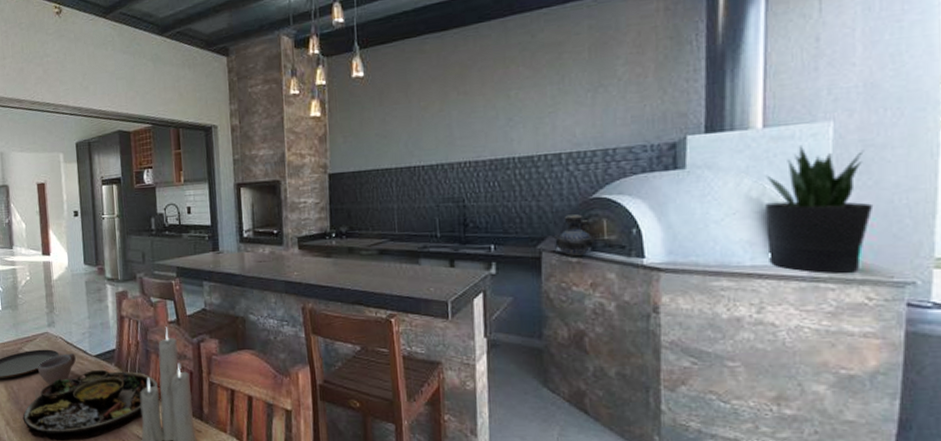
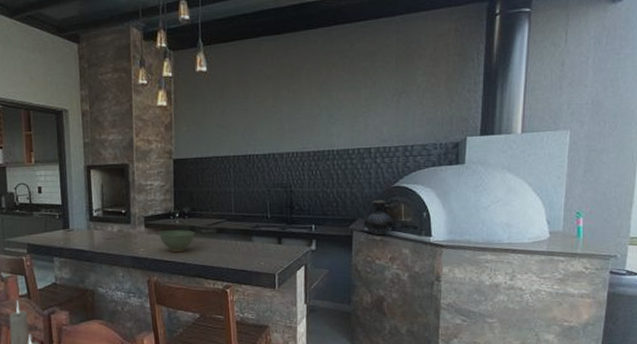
bowl: none [314,251,354,277] -> present [159,230,196,253]
planter: present [765,144,874,274] -> none [520,147,593,249]

